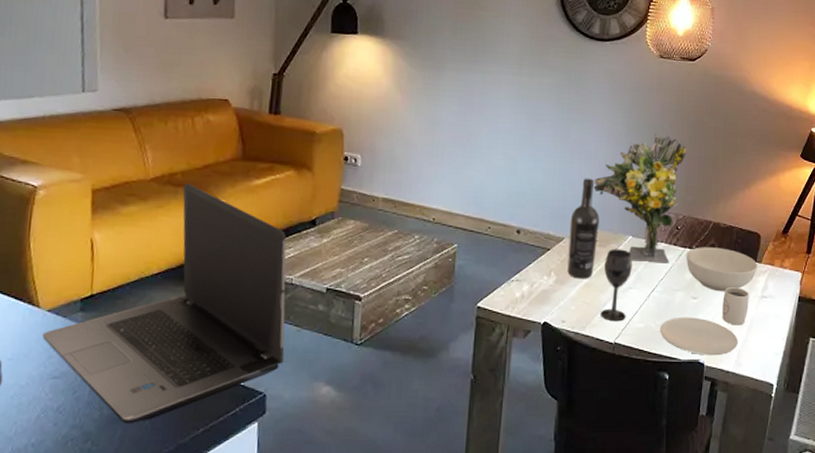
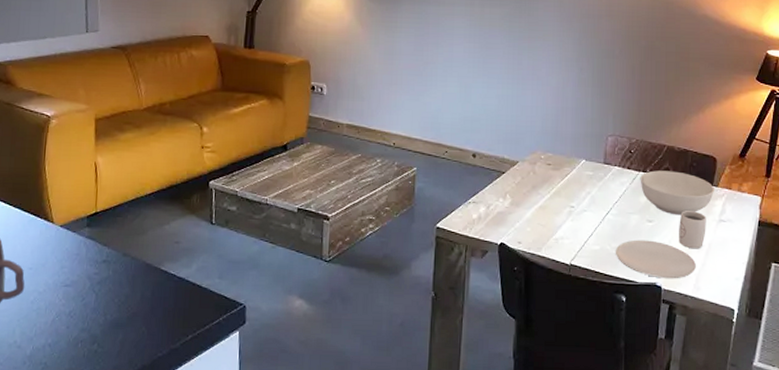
laptop computer: present [42,183,287,423] -> none [56,112,262,329]
wine bottle: present [567,178,599,279] -> none [522,103,552,202]
bouquet: present [593,132,687,264] -> none [546,57,638,187]
wine glass: present [601,249,632,322] -> none [556,172,586,244]

